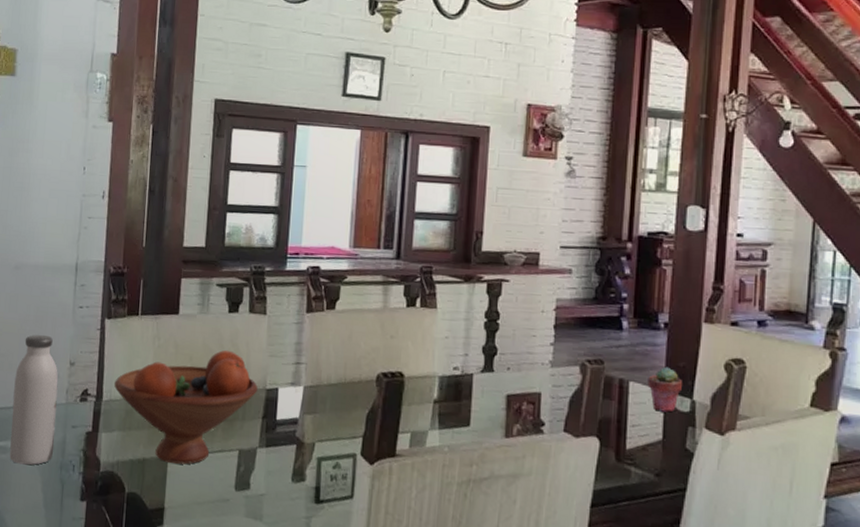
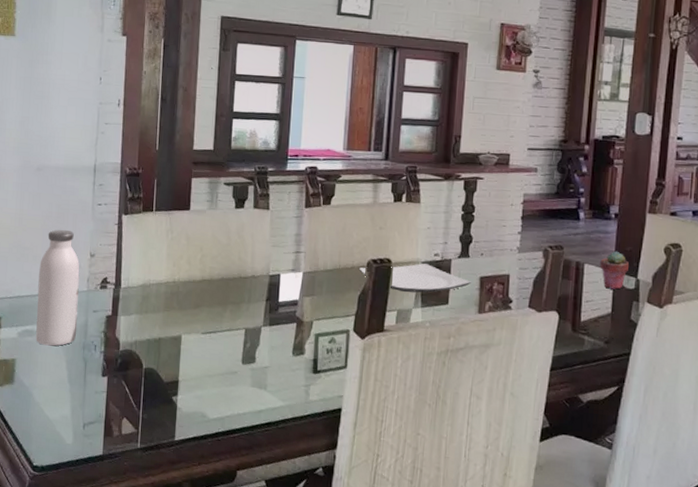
fruit bowl: present [114,350,258,465] -> none [132,241,262,343]
plate: none [366,378,496,413] -> present [358,263,471,293]

